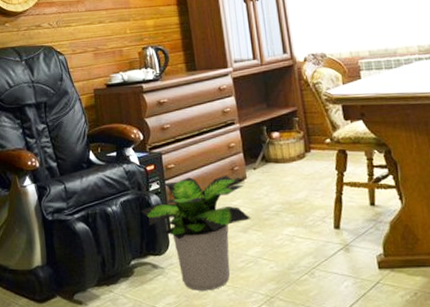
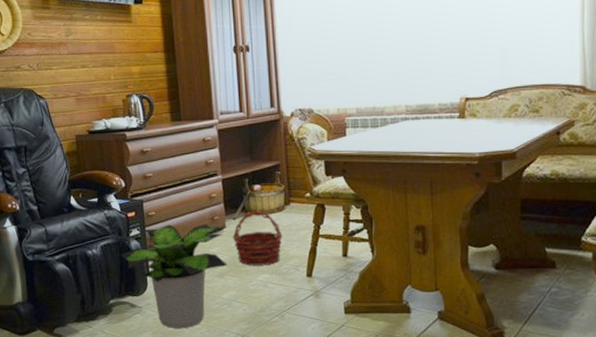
basket: none [254,158,306,219] -> present [232,210,283,266]

